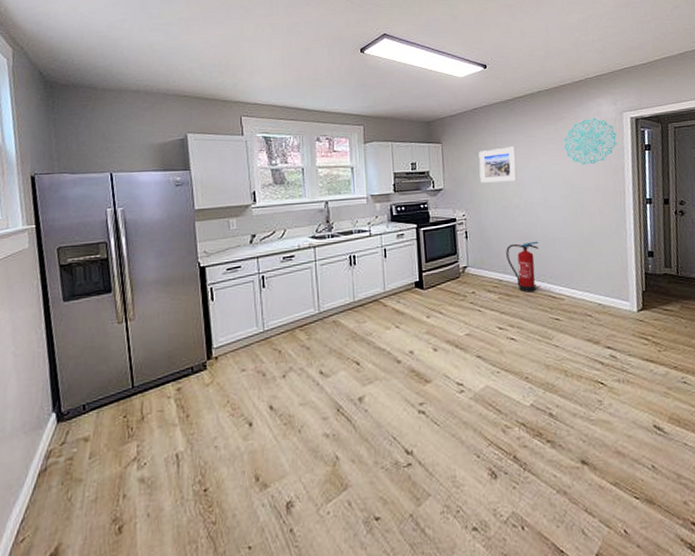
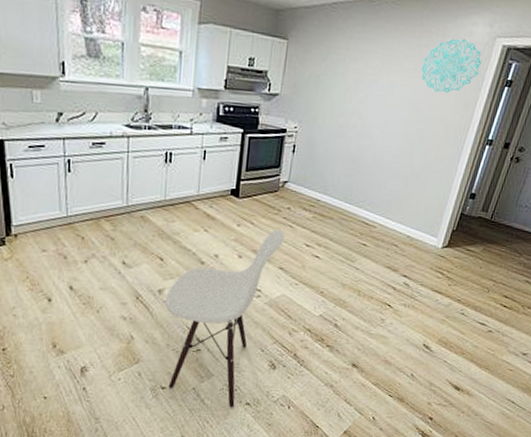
chair: none [366,316,477,537] -> present [164,229,286,408]
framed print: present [478,146,517,183] -> none [321,56,370,98]
fire extinguisher: present [506,241,539,293] -> none [330,165,367,216]

